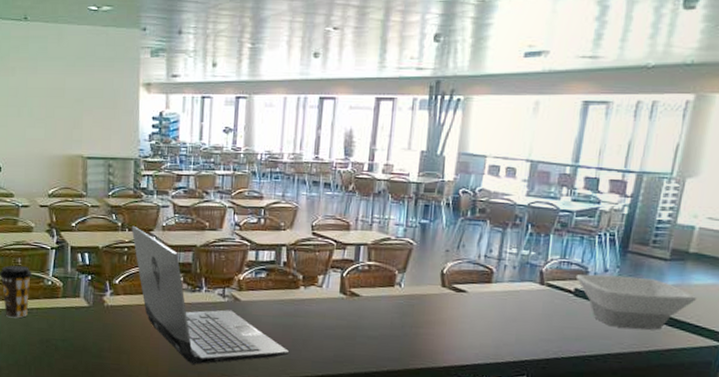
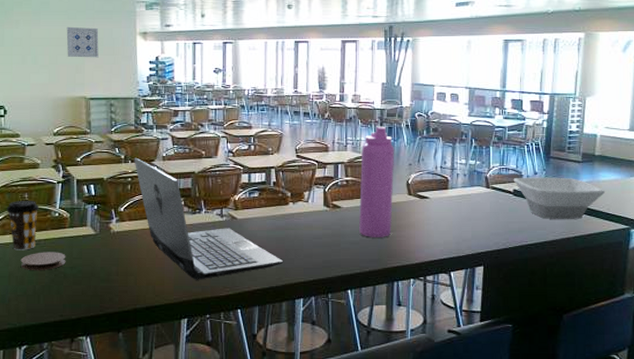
coaster: none [12,321,58,341] -> present [20,252,66,271]
wall art: none [64,75,99,112] -> present [66,26,99,58]
water bottle: none [379,203,430,334] -> present [359,126,395,237]

